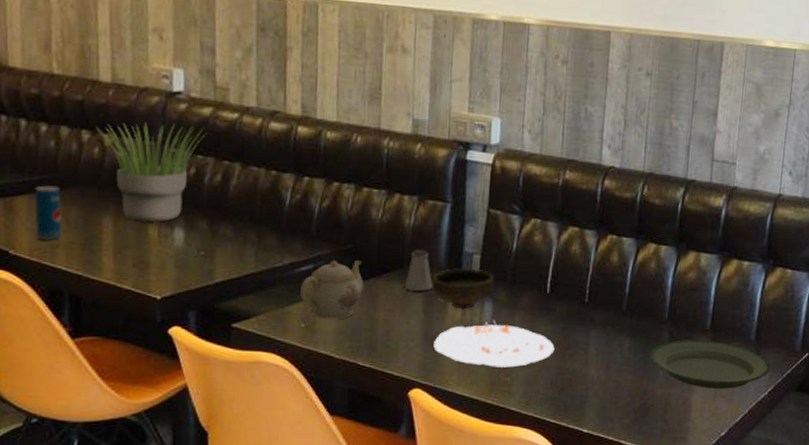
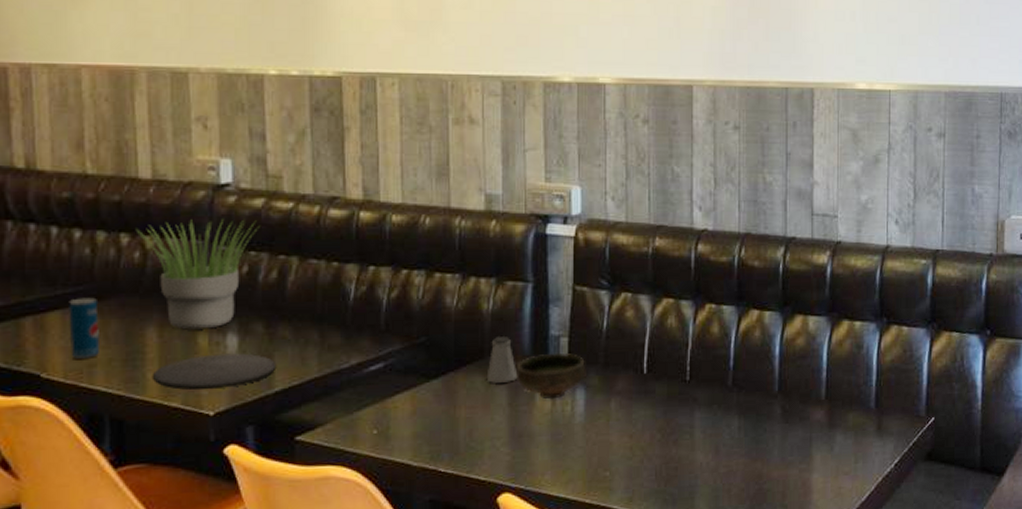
plate: none [107,245,218,276] -> present [152,353,277,390]
teapot: present [300,260,363,320] -> none [371,354,440,423]
plate: present [433,312,555,368] -> none [522,400,657,462]
plate: present [650,340,771,389] -> none [762,412,895,466]

